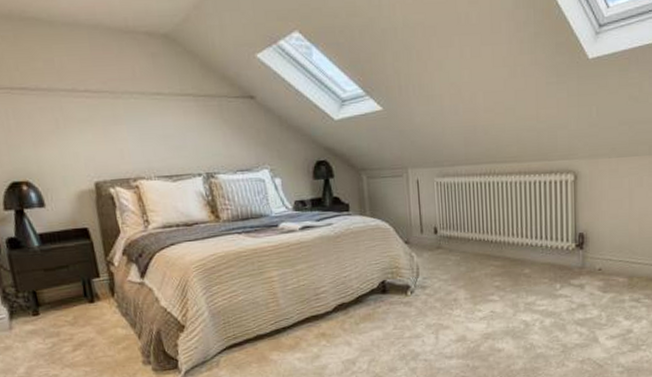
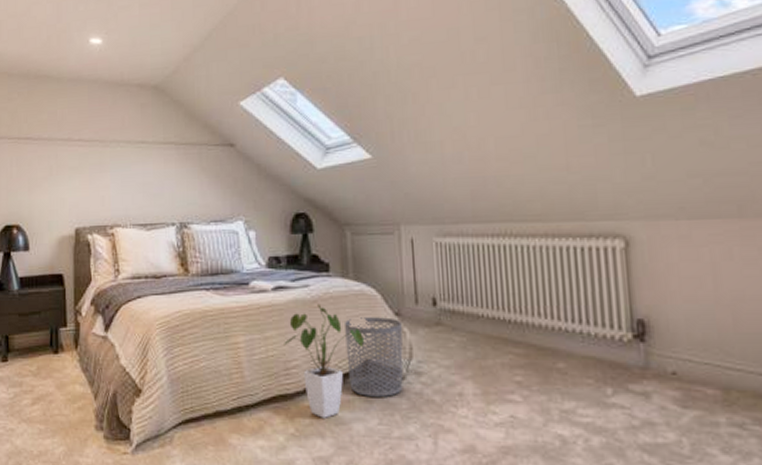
house plant: none [313,238,380,330] -> present [284,304,364,418]
waste bin: none [364,245,412,309] -> present [345,317,404,397]

